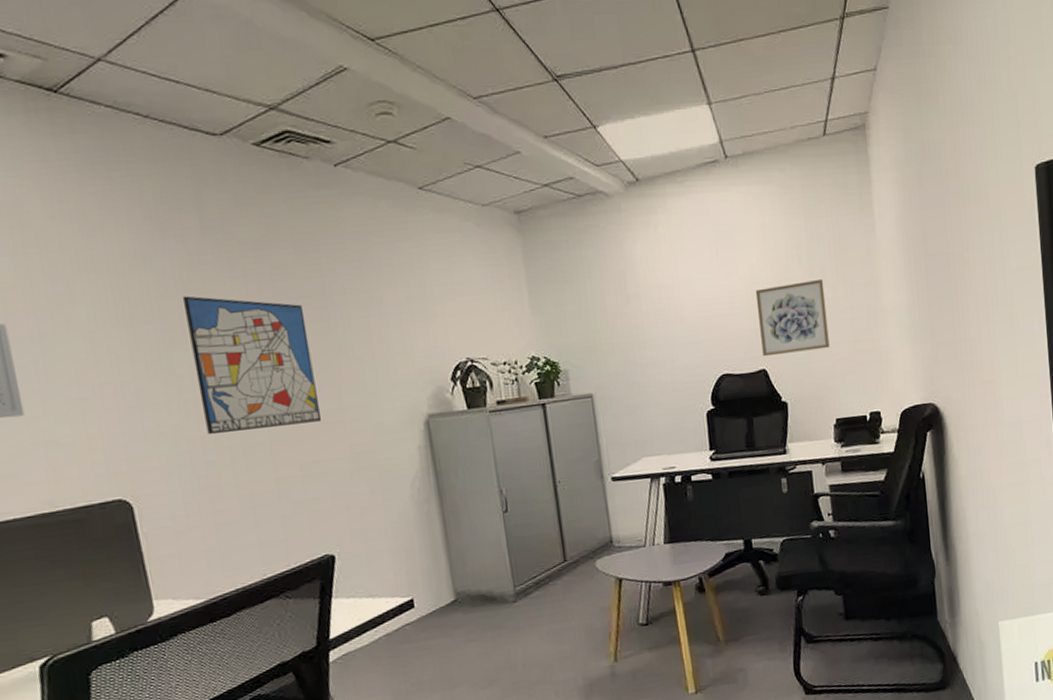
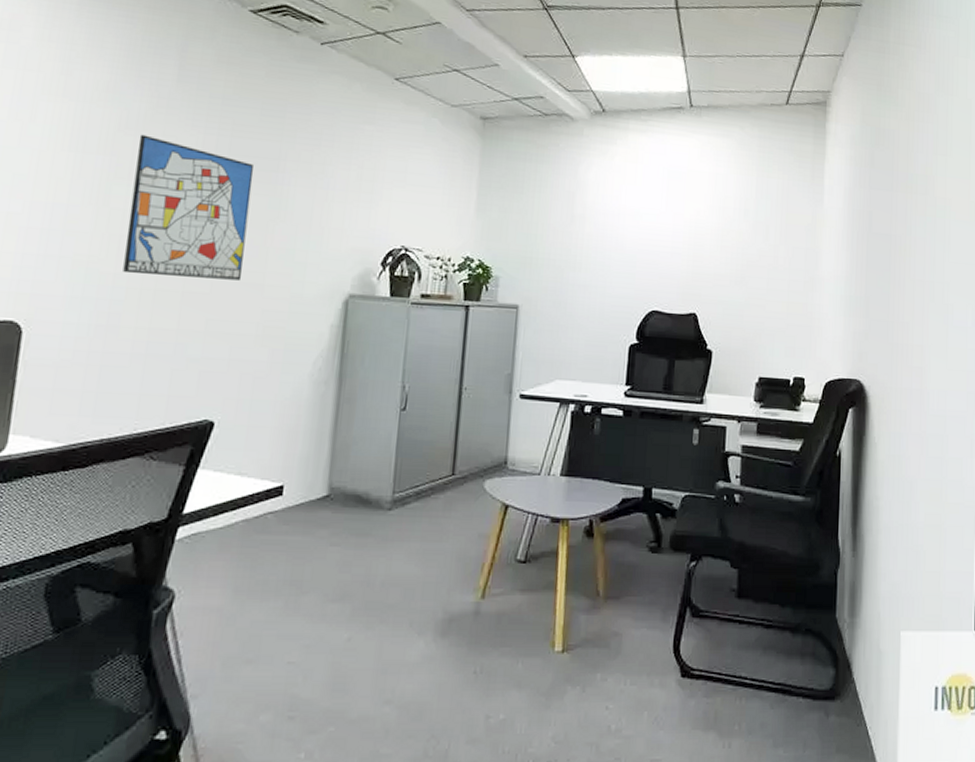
wall art: present [755,278,830,357] -> none [695,234,766,305]

